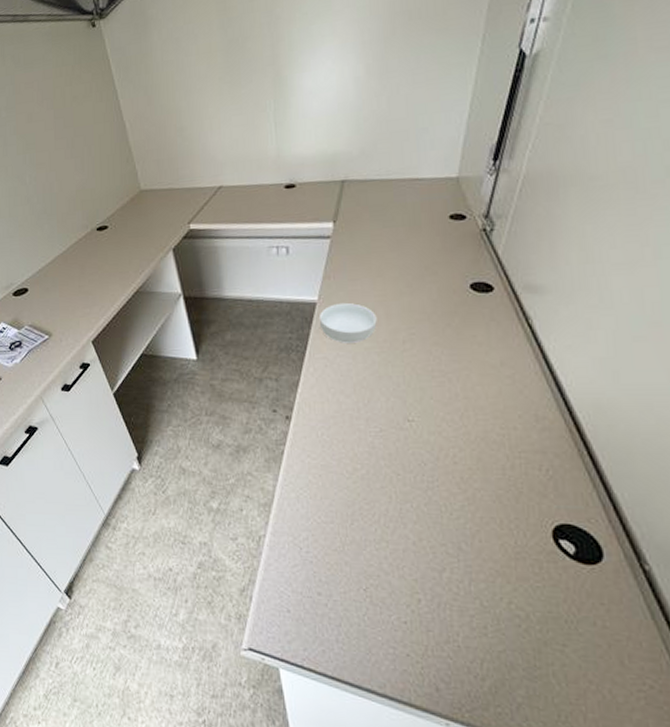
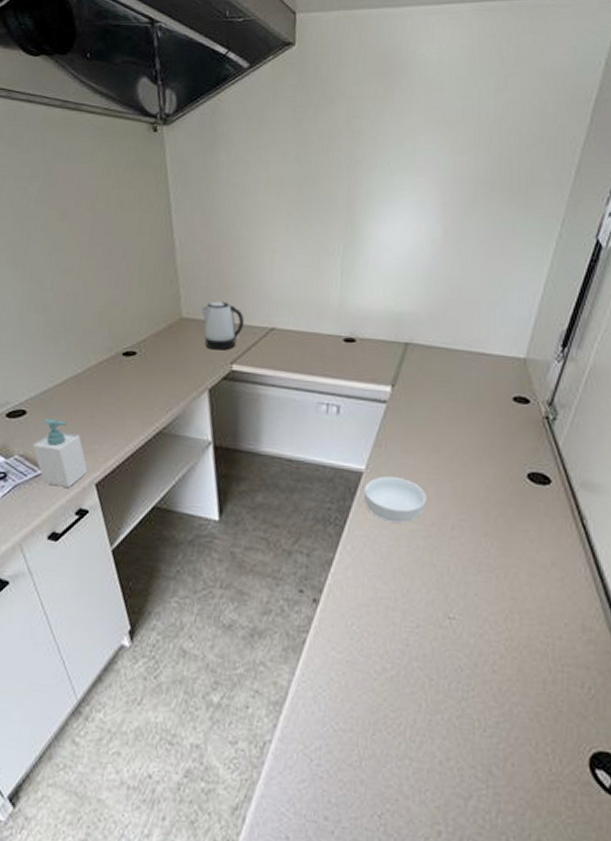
soap bottle: none [37,292,84,347] -> present [32,418,88,487]
kettle: none [156,169,194,214] -> present [201,301,244,350]

